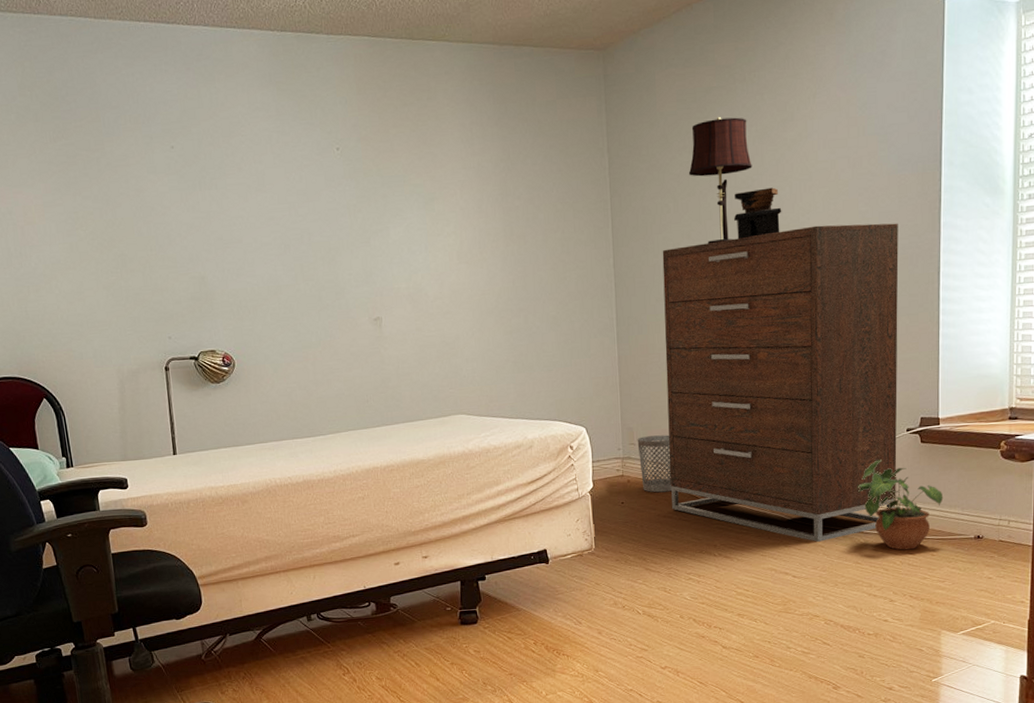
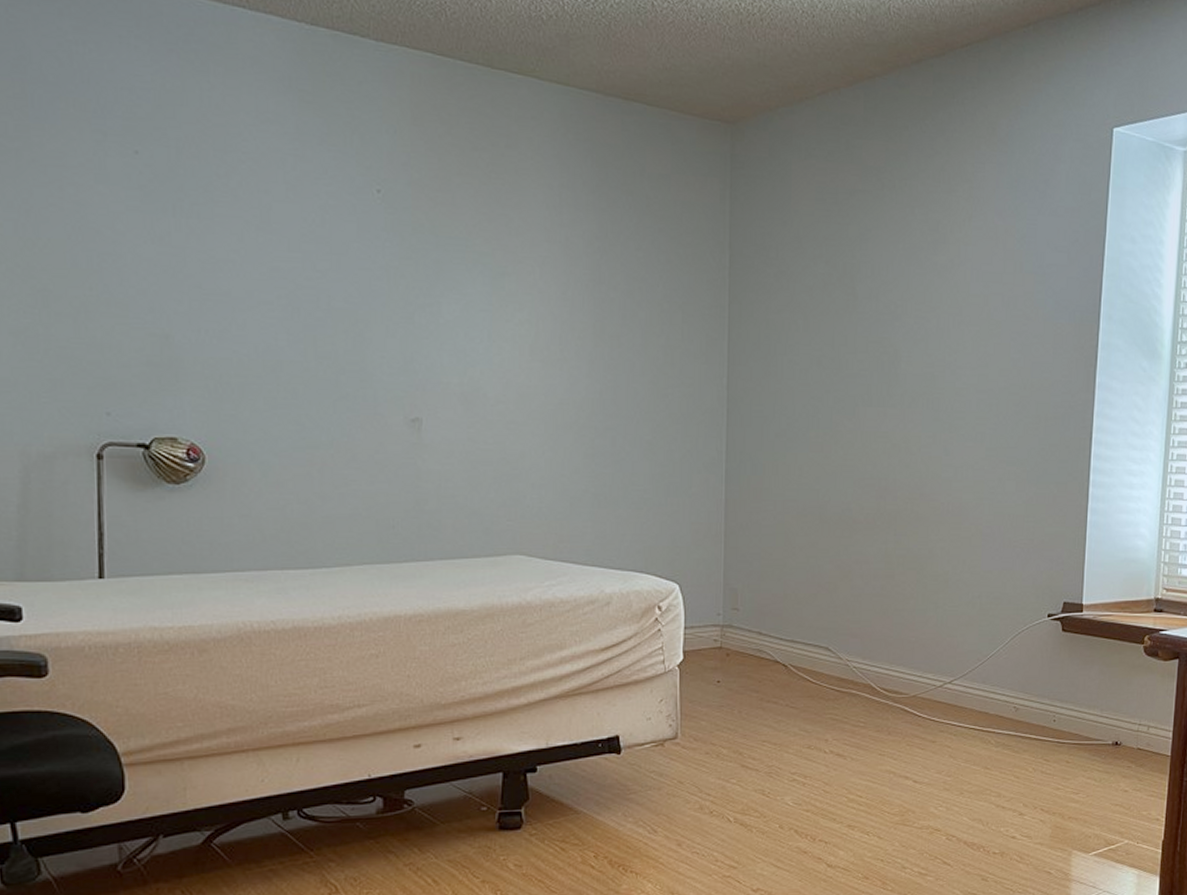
wastebasket: present [637,435,673,493] -> none [741,601,782,672]
dresser: present [662,223,899,542] -> none [778,368,1052,741]
table lamp: present [688,117,752,244] -> none [823,226,897,375]
jewelry box: present [733,187,782,239] -> none [871,317,927,374]
potted plant: present [857,459,944,550] -> none [991,648,1083,755]

